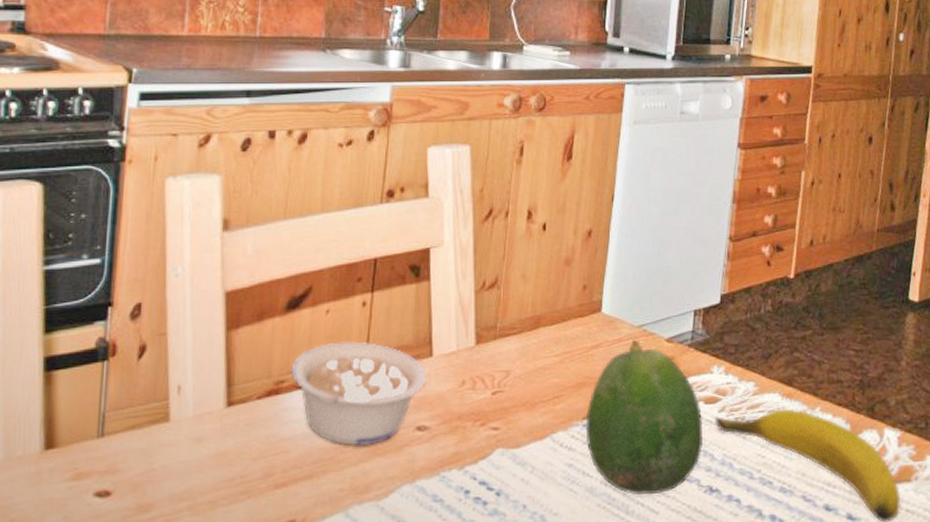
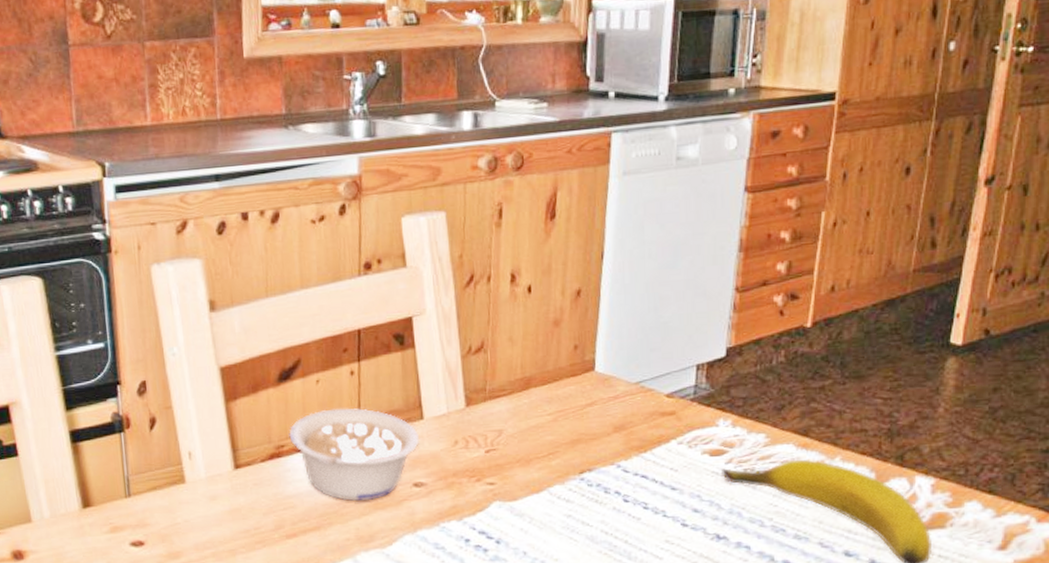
fruit: present [585,339,703,495] -> none [583,395,709,543]

